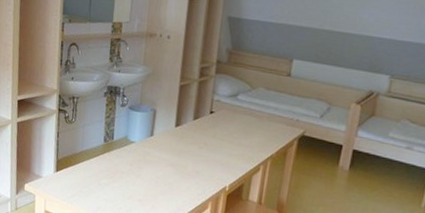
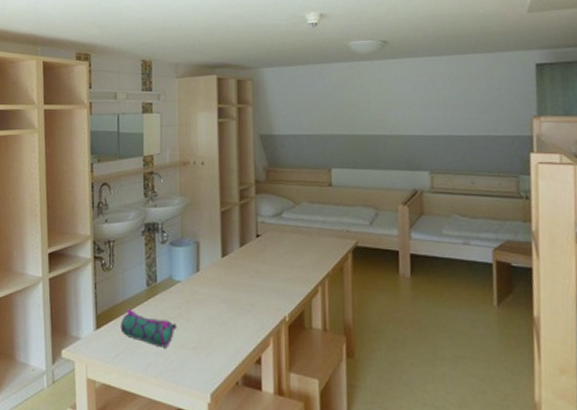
pencil case: none [77,158,127,196] -> present [120,308,177,348]

